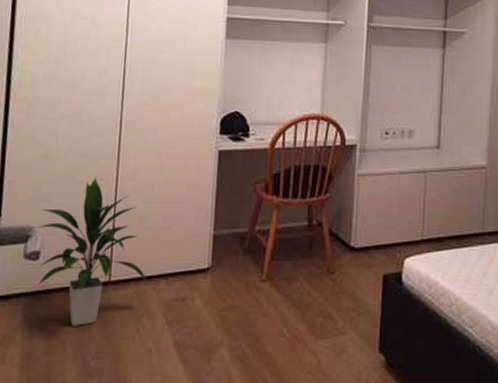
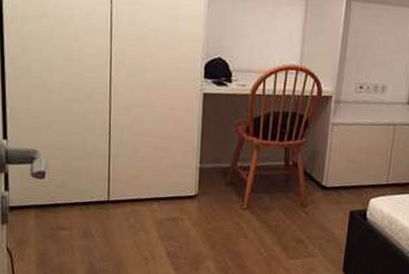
indoor plant: present [36,177,149,326] -> none [39,110,143,235]

